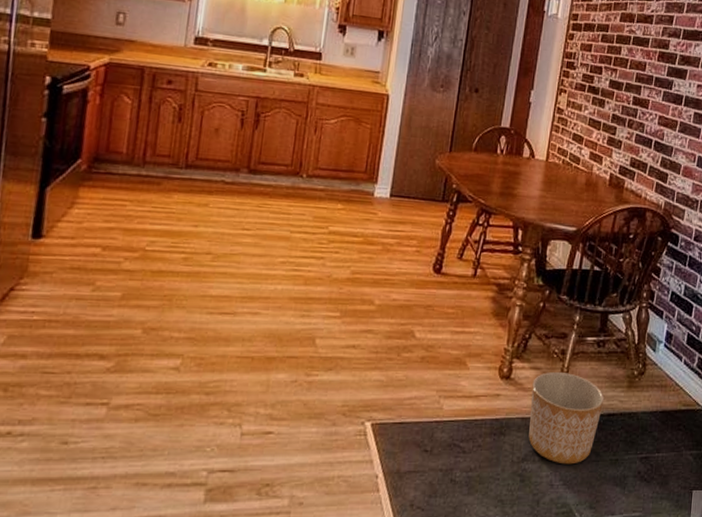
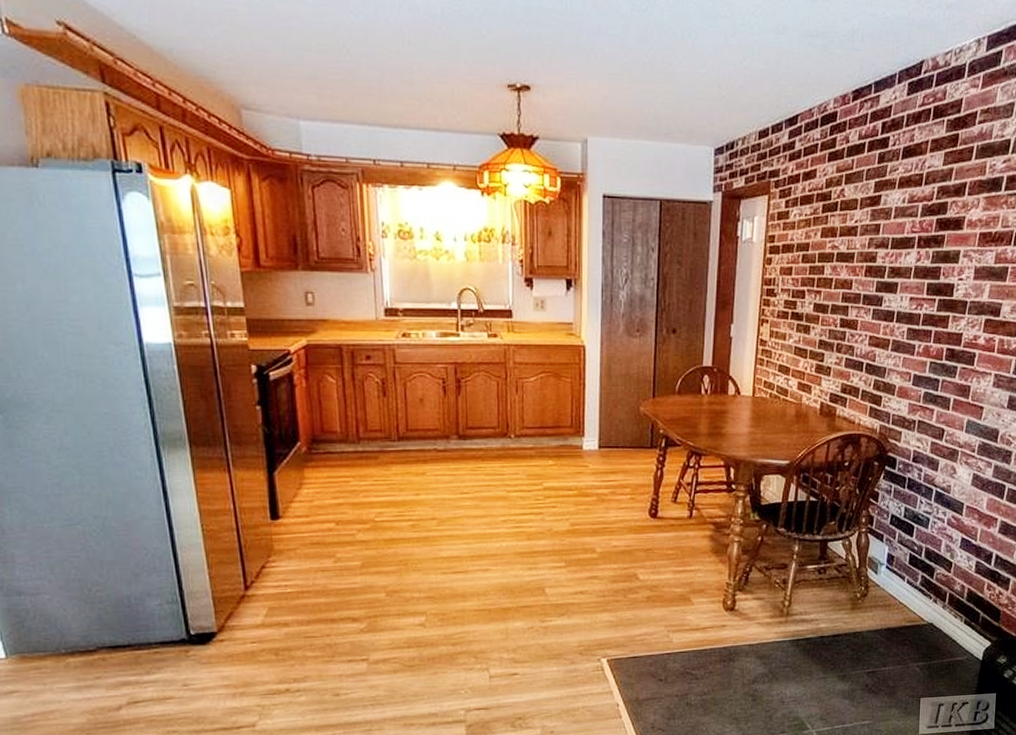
planter: present [528,371,605,465] -> none [756,600,829,683]

